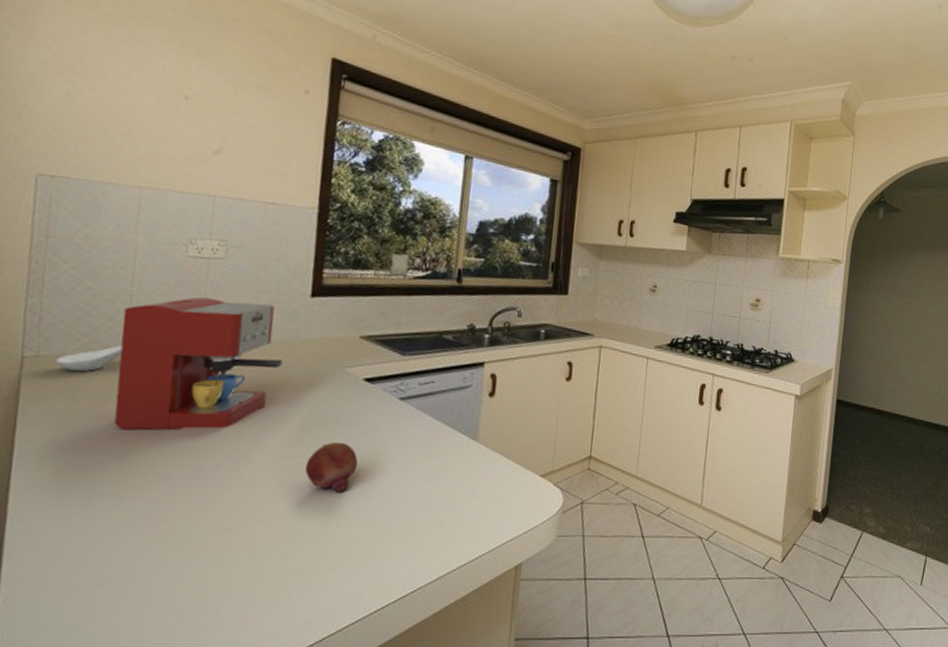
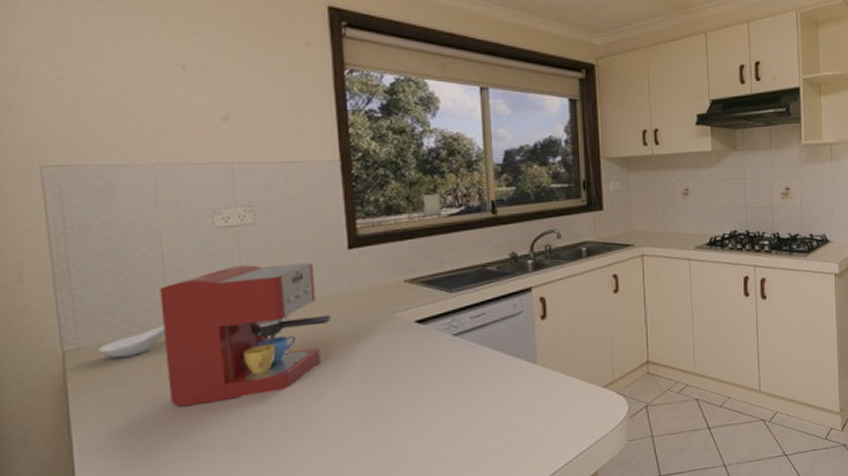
fruit: present [304,442,358,493] -> none [371,386,422,435]

